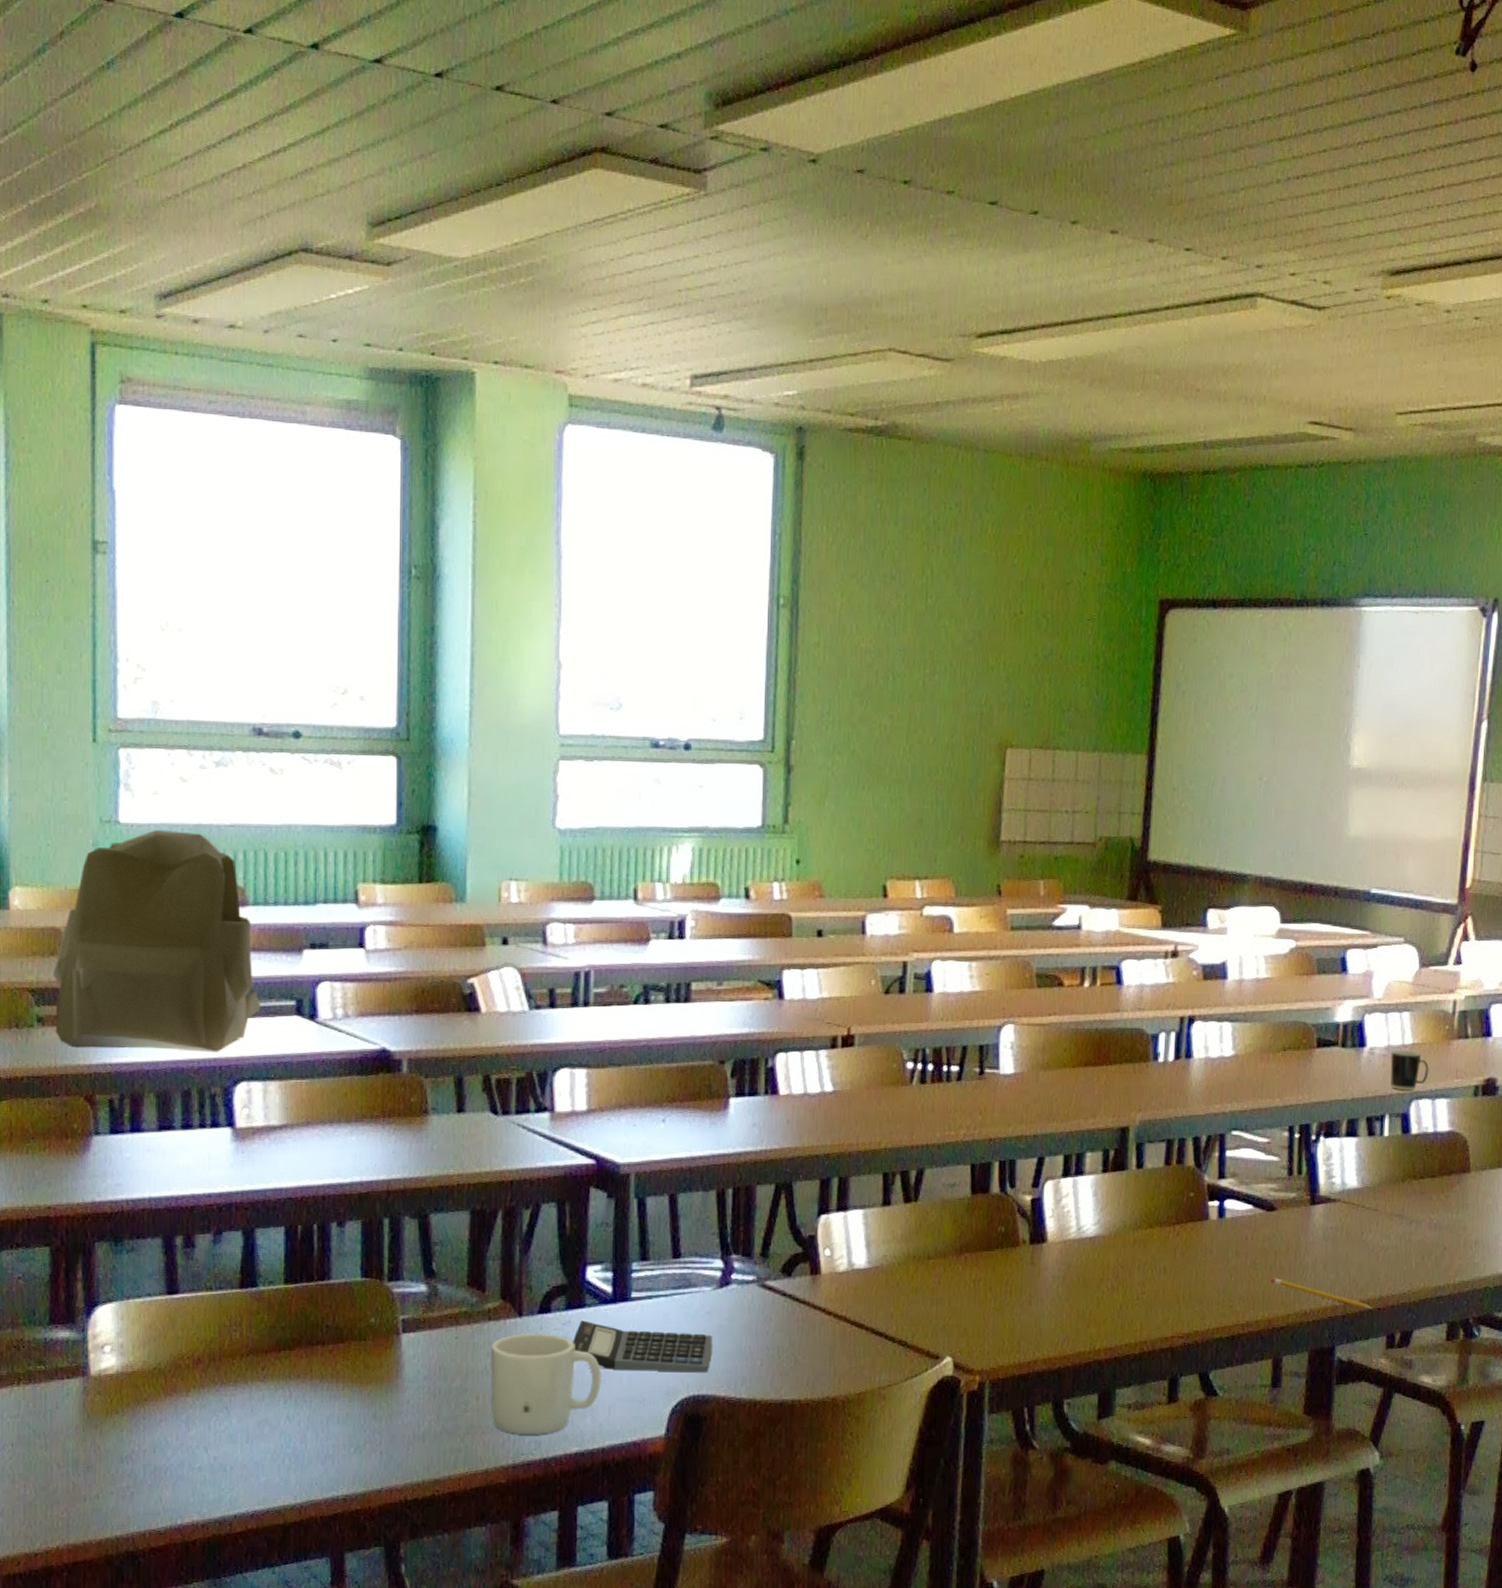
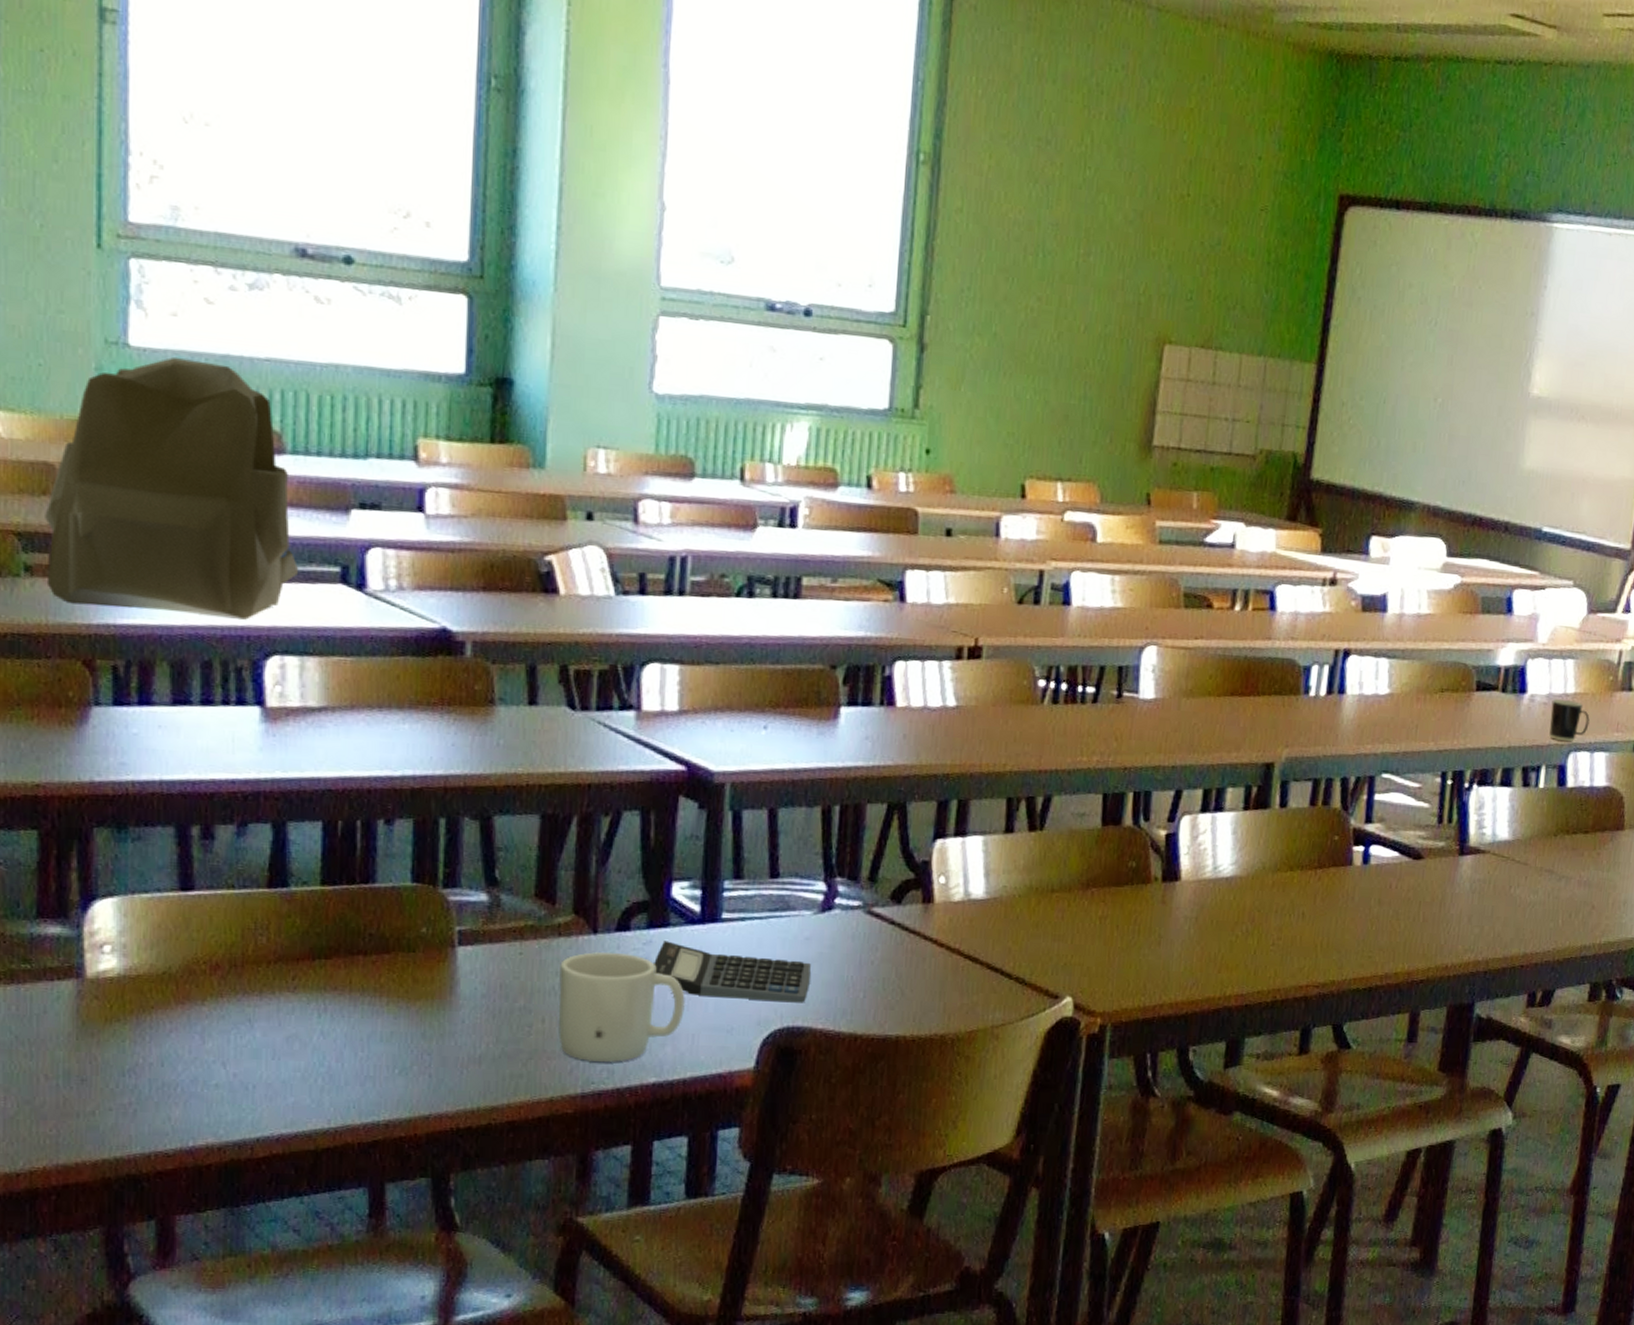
pencil: present [1271,1277,1375,1310] -> none [1413,928,1518,967]

